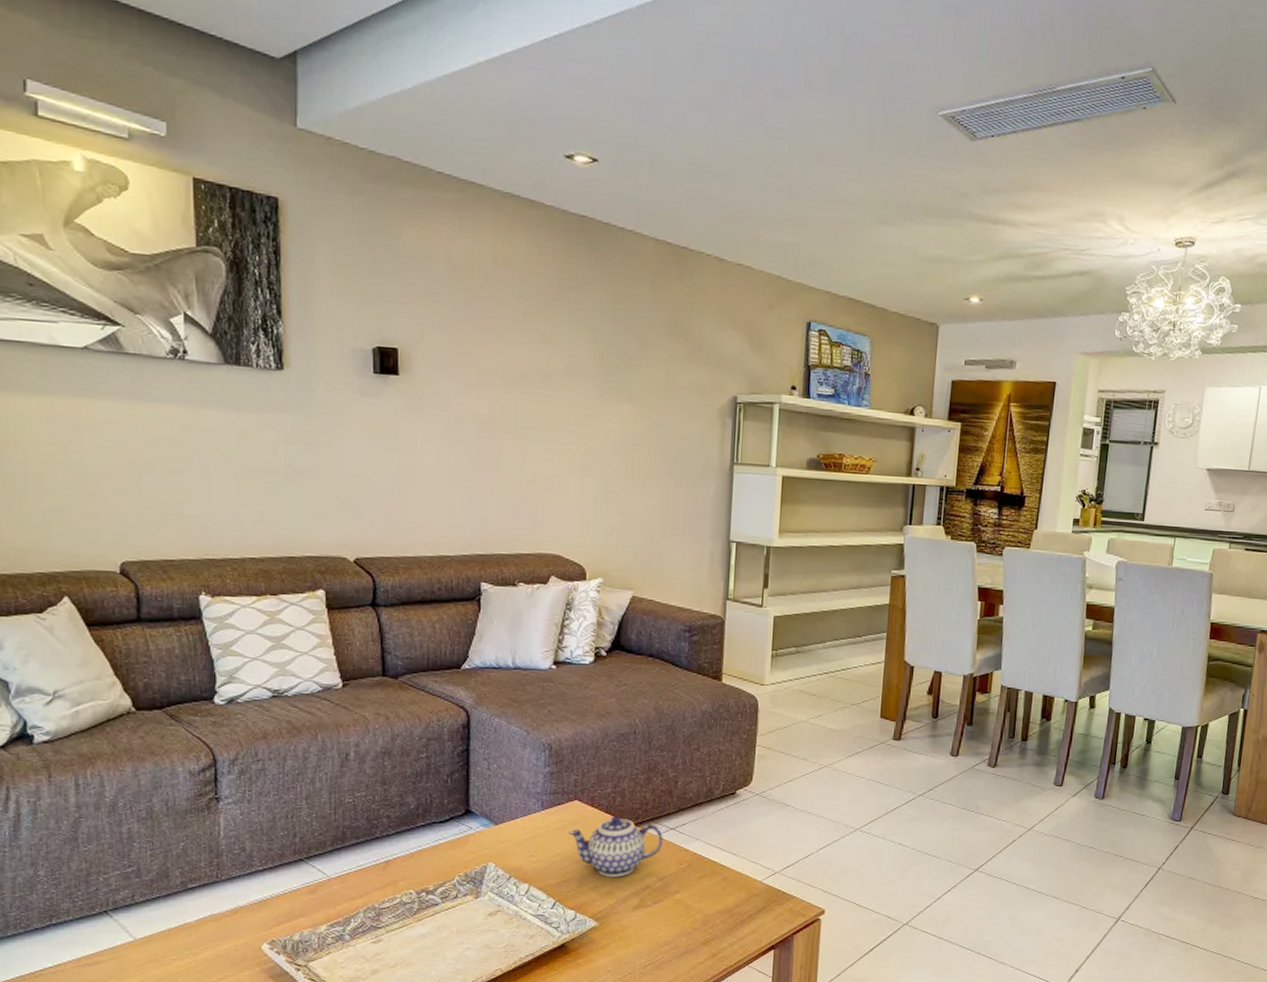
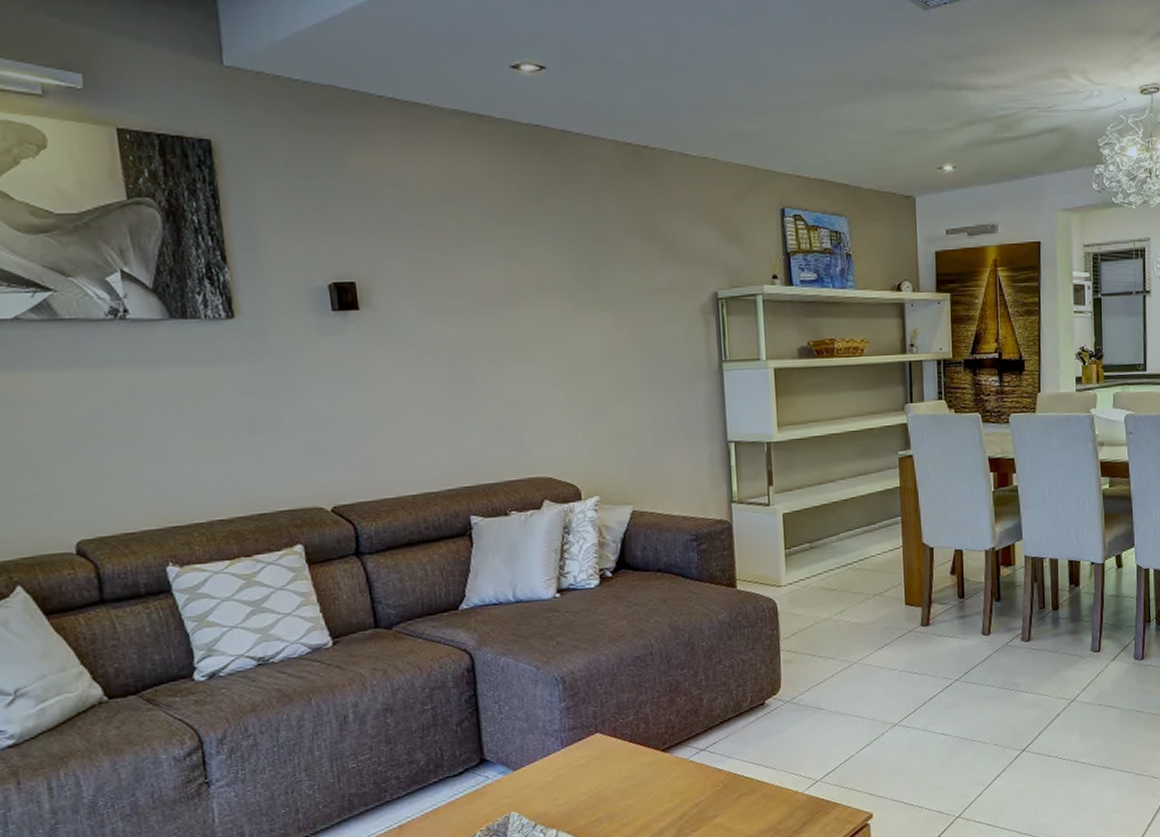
teapot: present [568,815,663,877] -> none [592,743,695,810]

